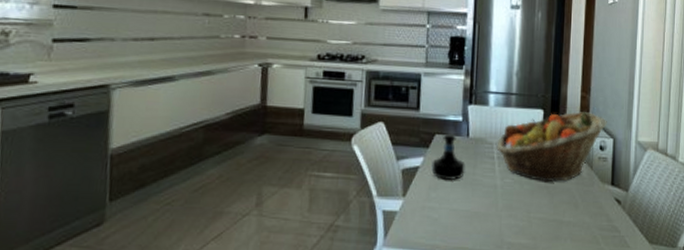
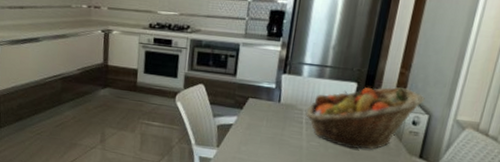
tequila bottle: present [431,133,465,181] -> none [243,98,275,138]

